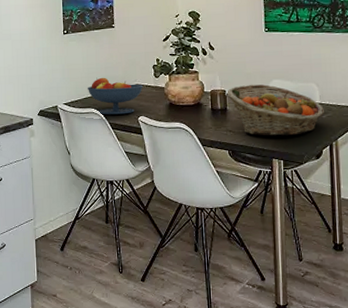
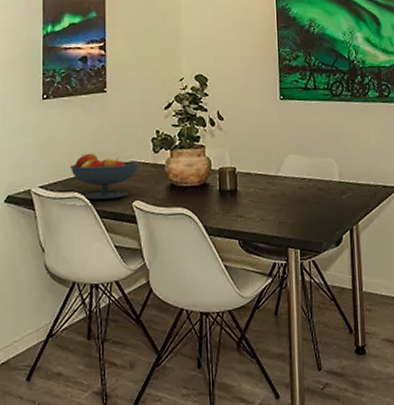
fruit basket: present [226,84,324,136] -> none [237,160,344,221]

